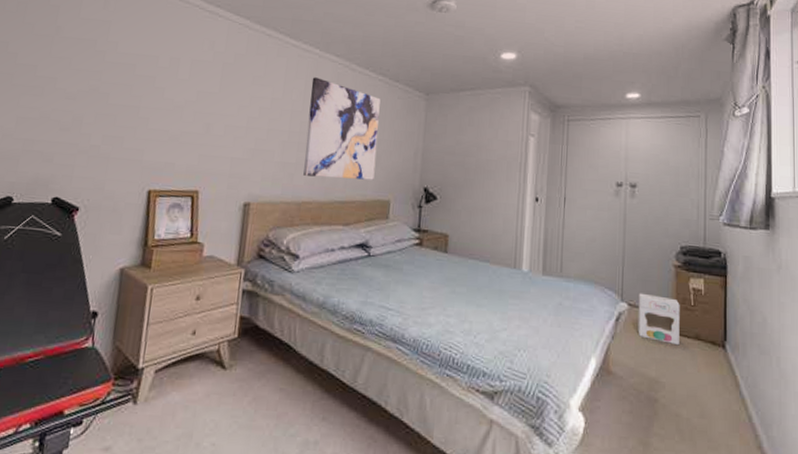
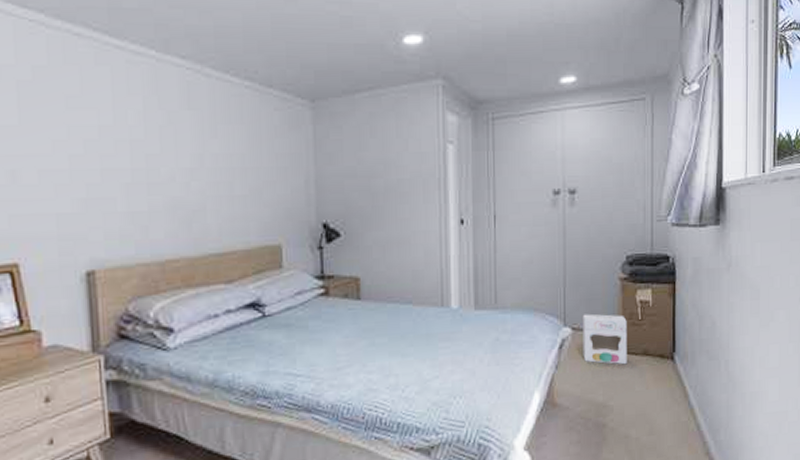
wall art: present [303,77,381,180] -> none [151,90,257,226]

